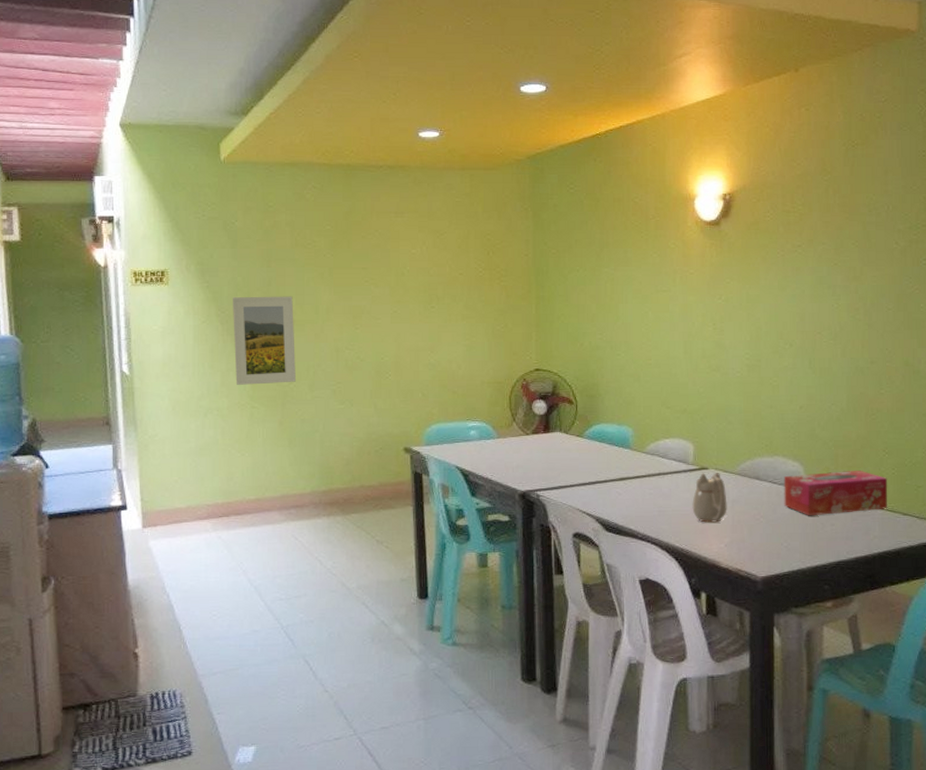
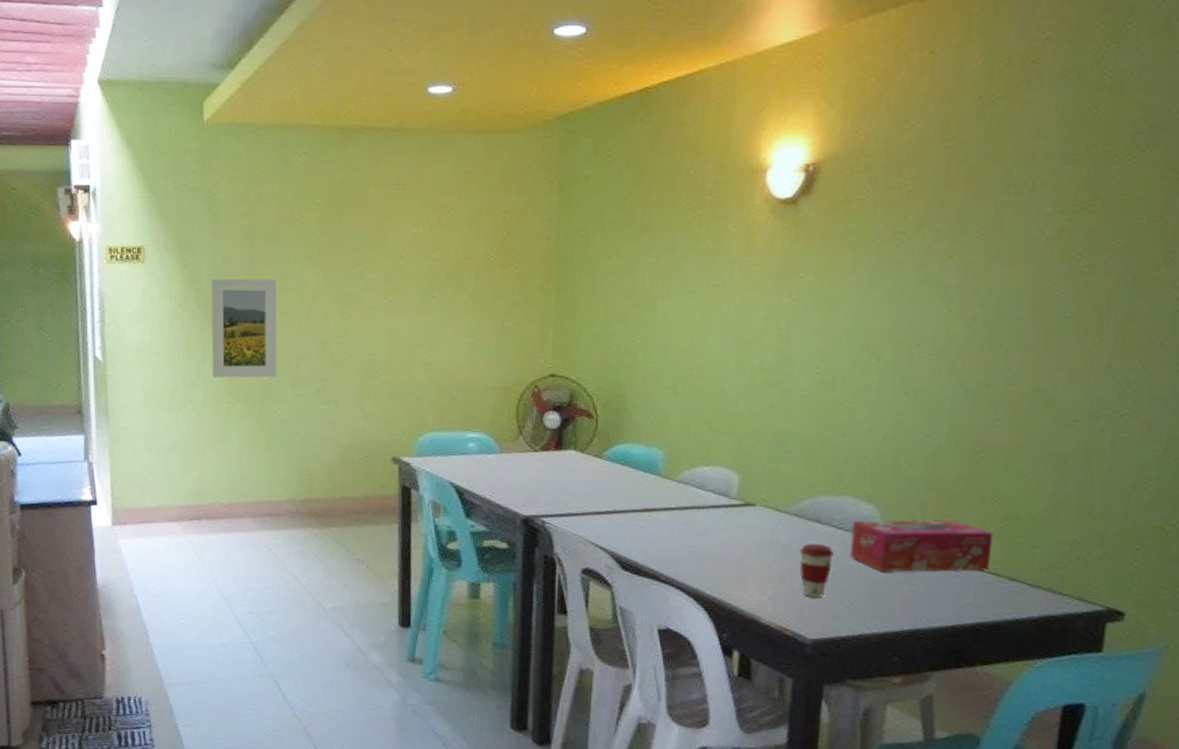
teapot: present [692,472,727,523] -> none [730,510,776,570]
coffee cup: none [745,496,773,543] -> present [799,543,835,598]

